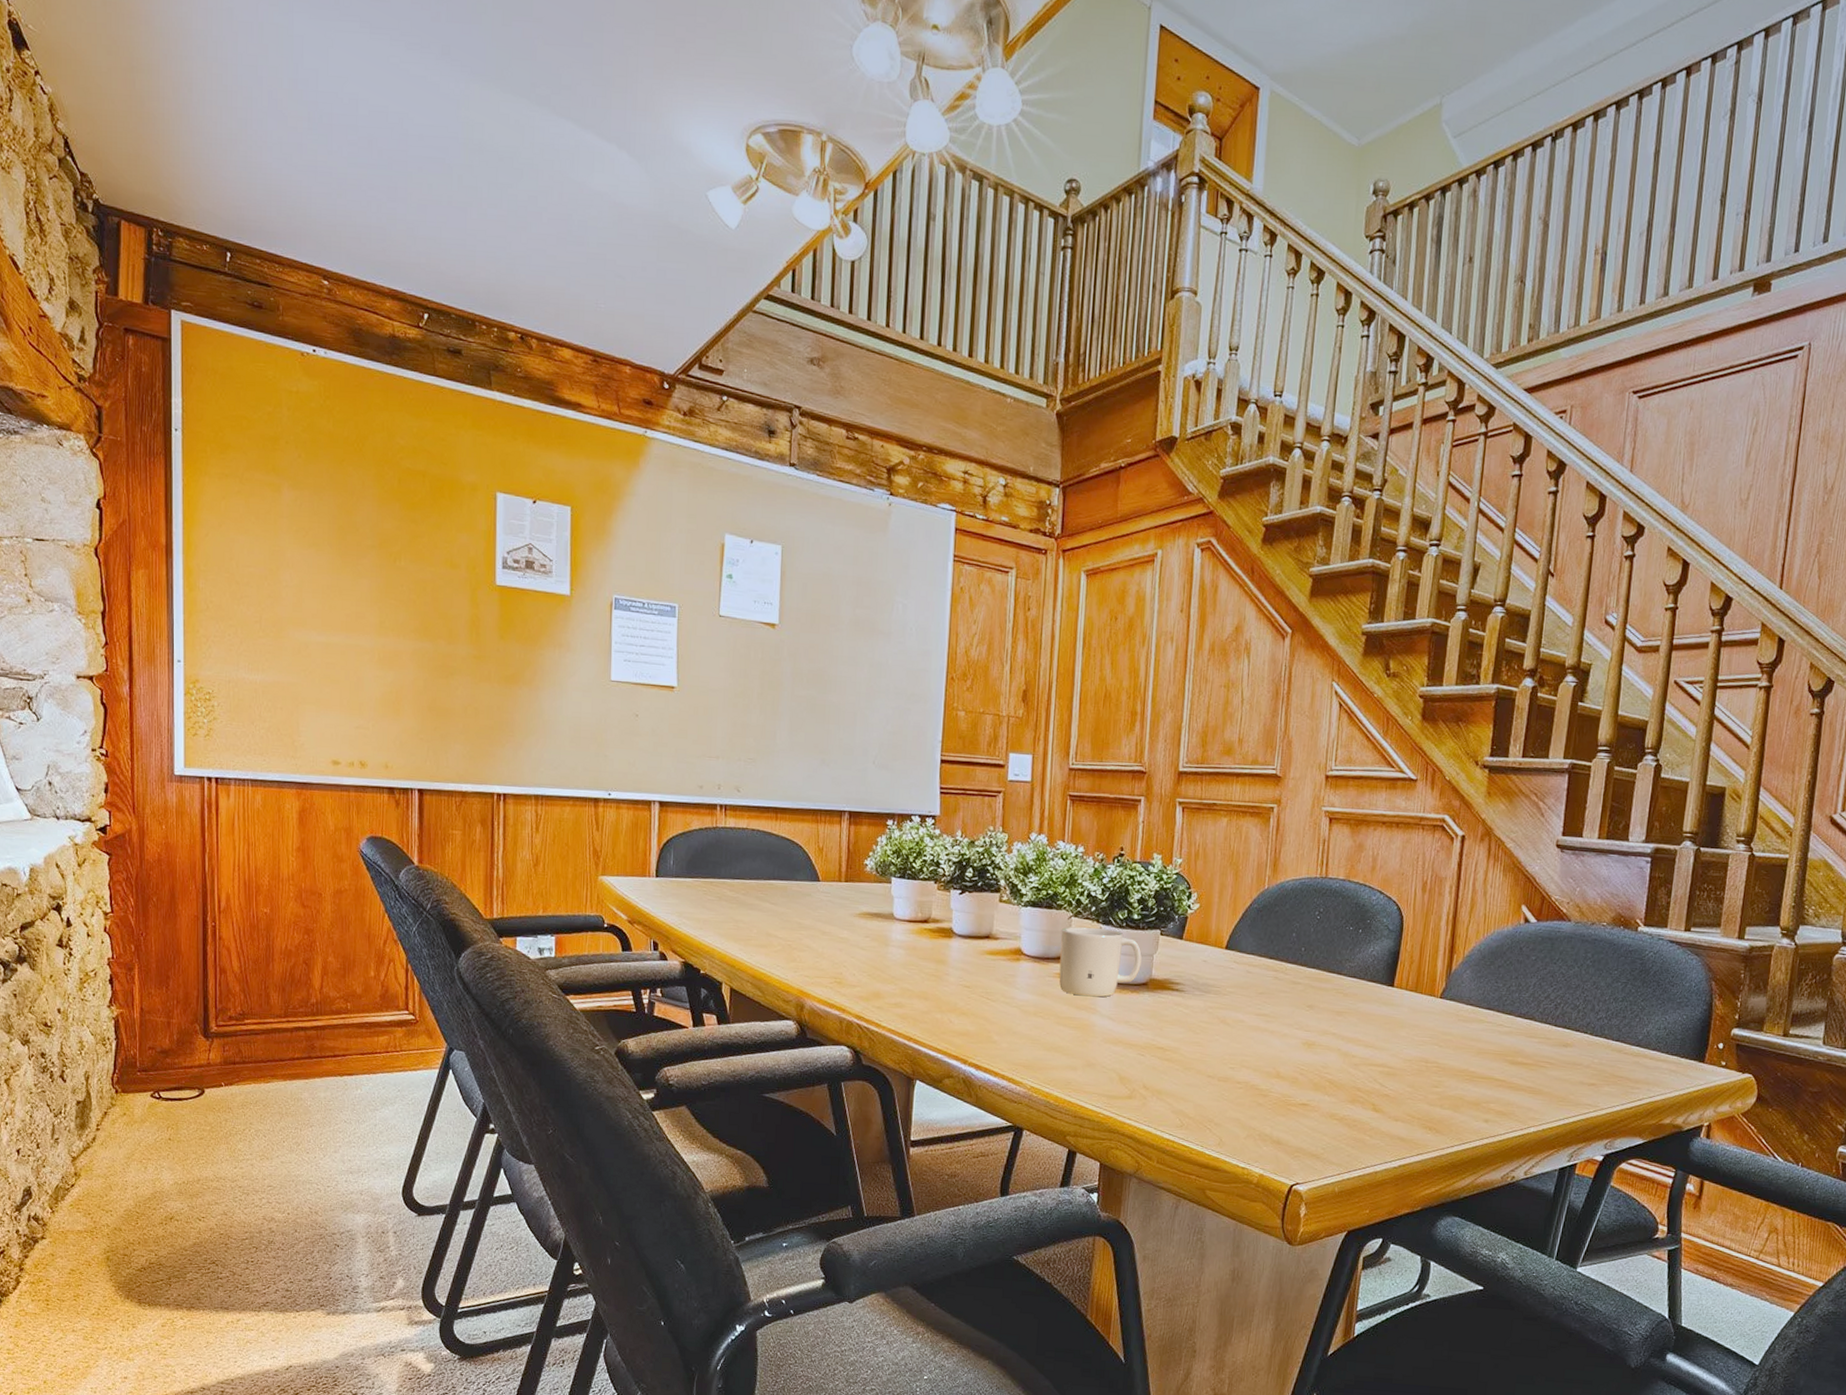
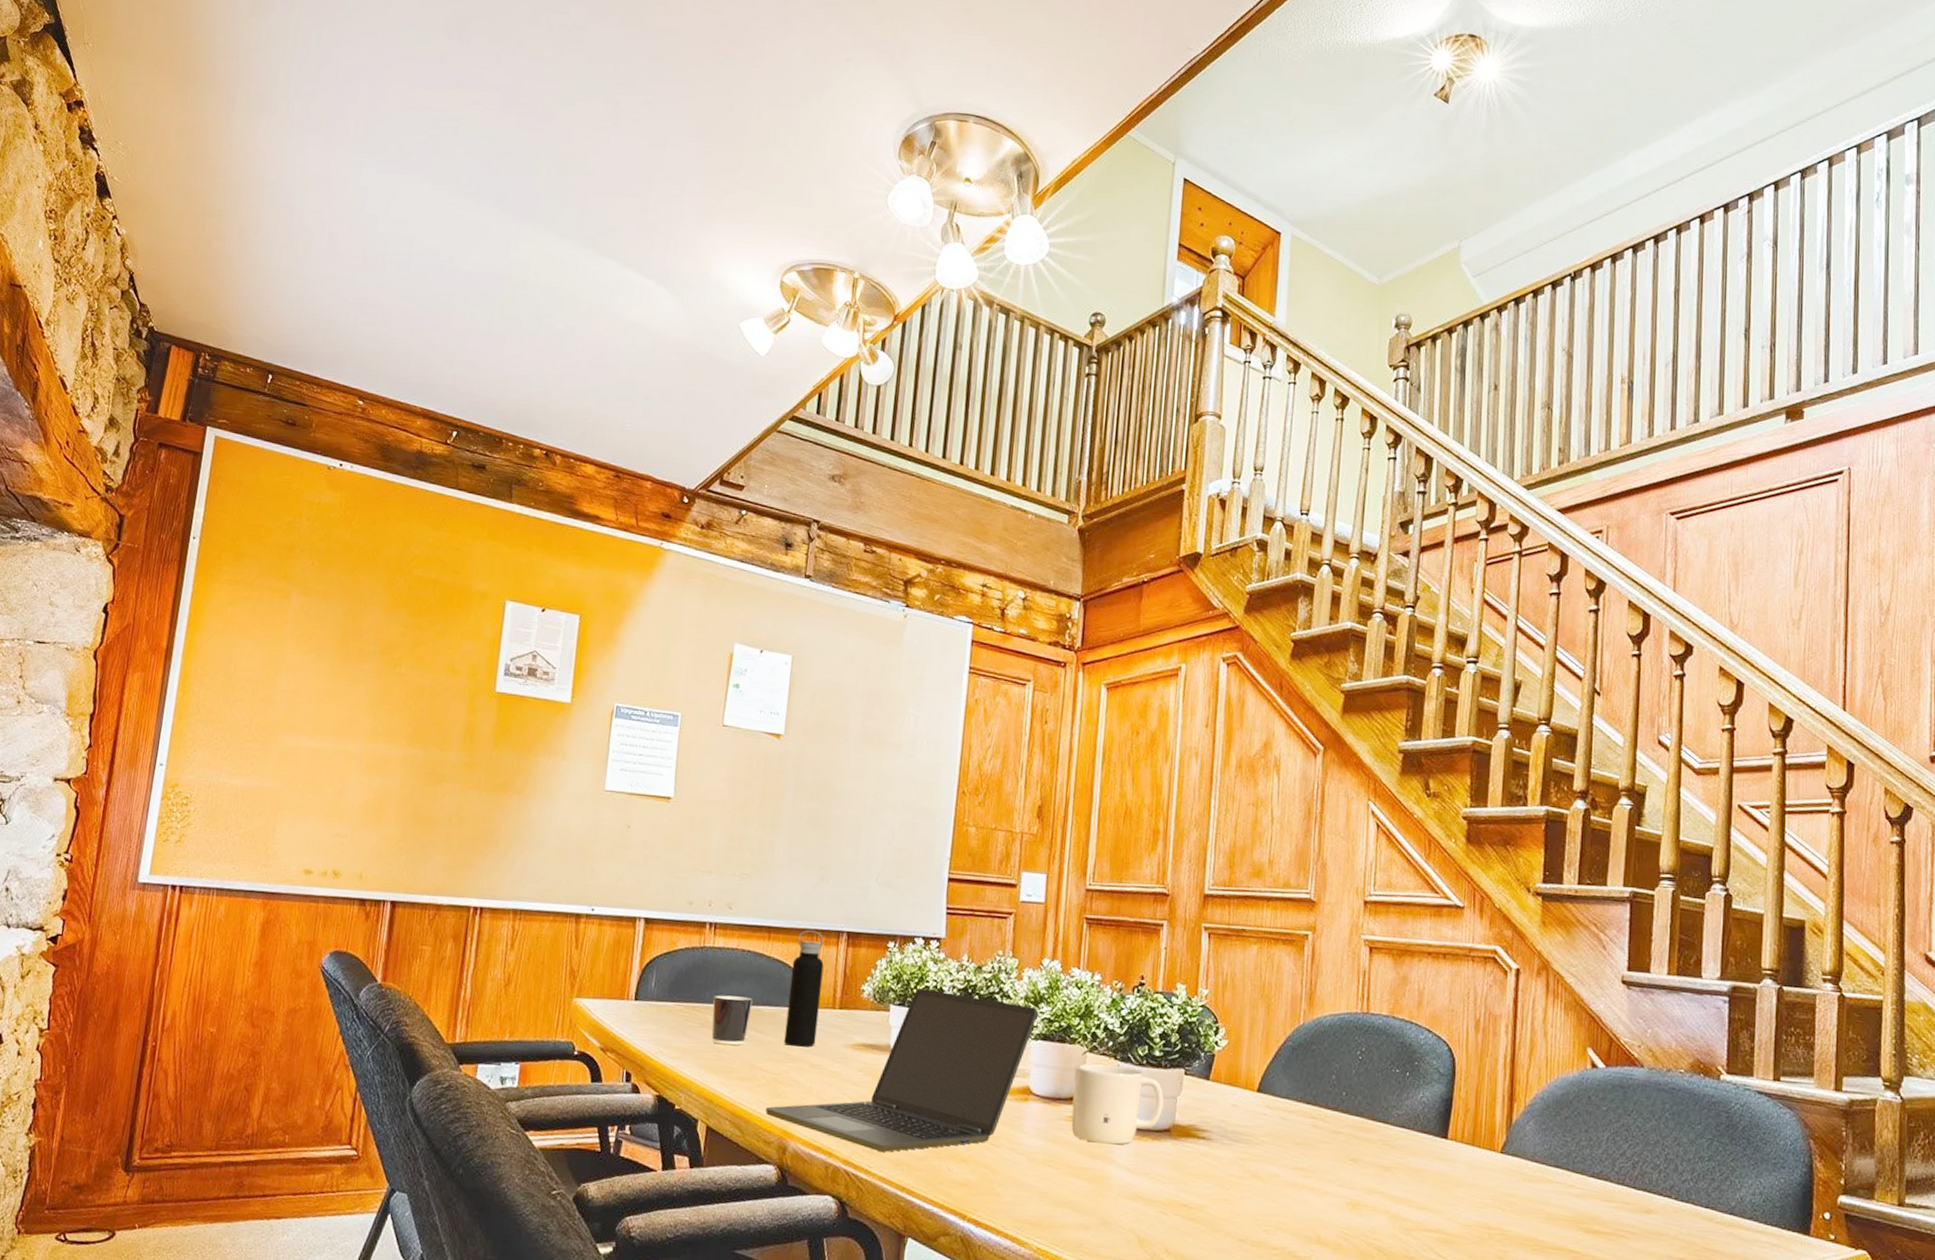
mug: none [728,871,765,917] -> present [711,995,753,1046]
laptop: none [783,861,1028,1008] -> present [765,987,1039,1153]
water bottle: none [796,810,829,917] -> present [784,929,824,1047]

